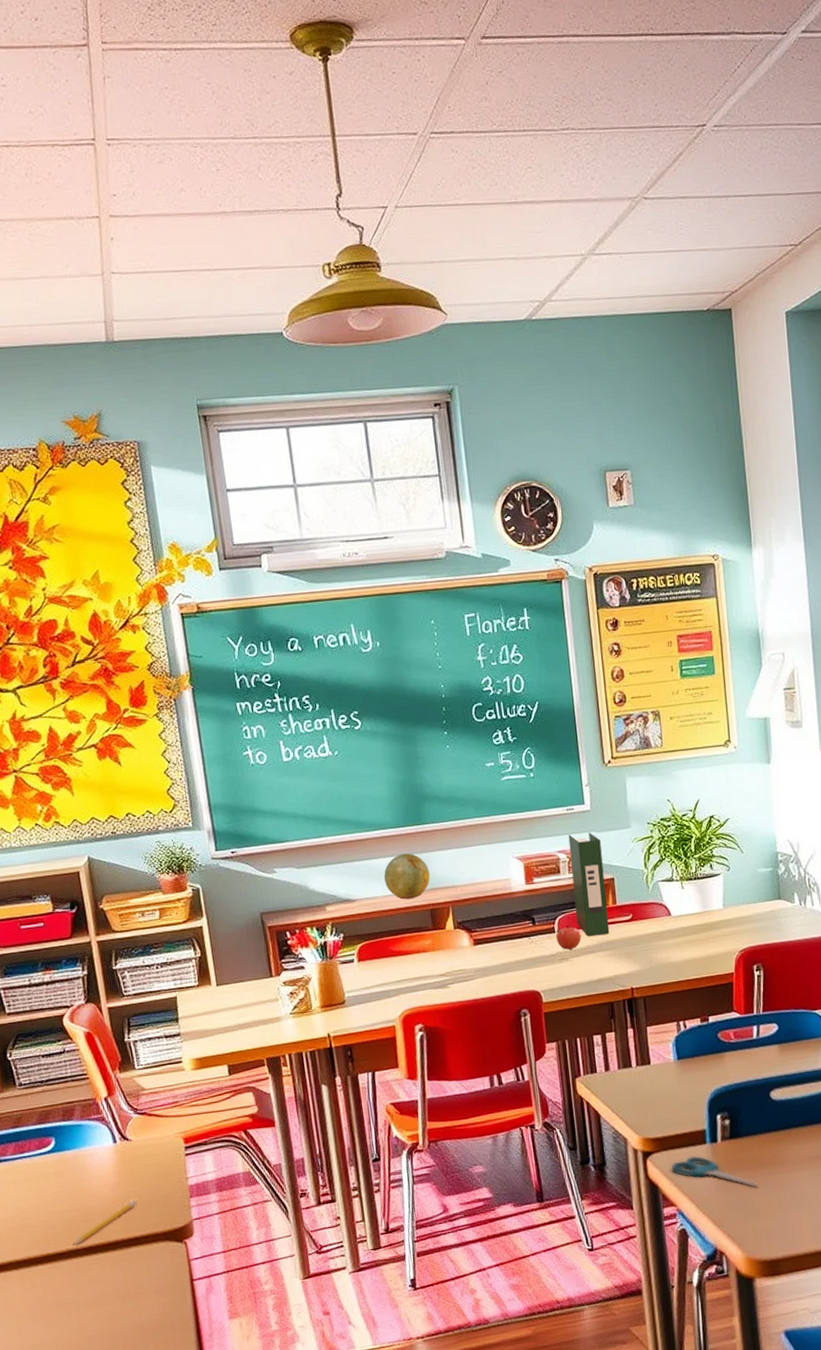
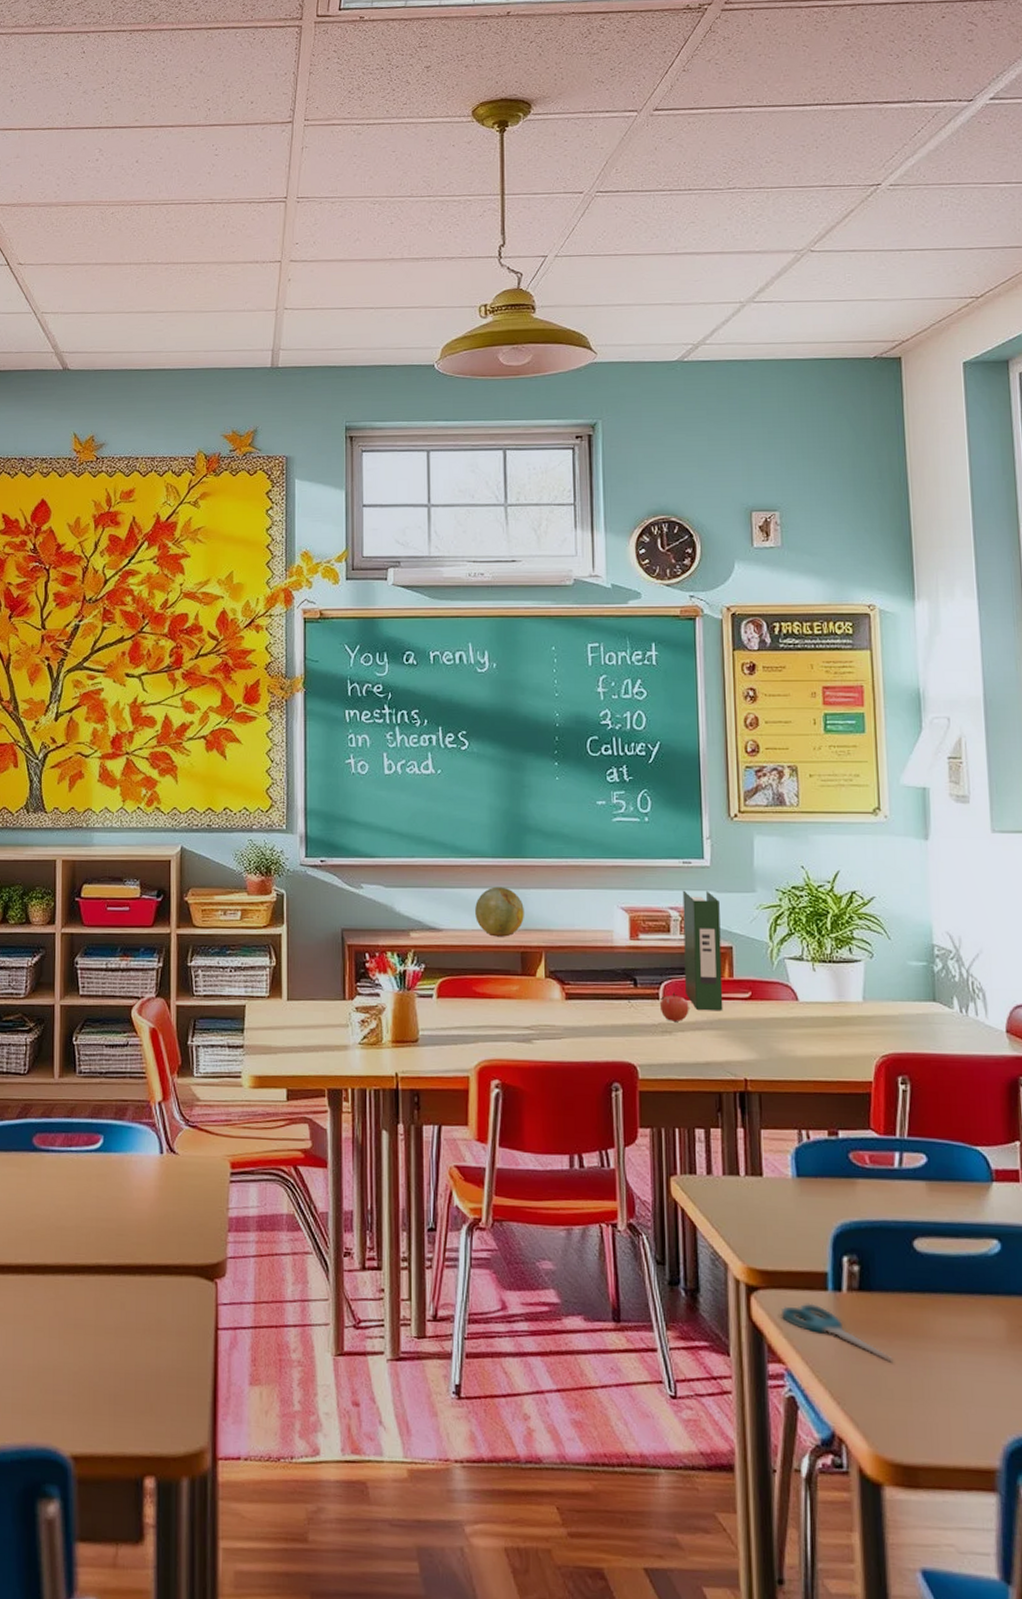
pencil: present [72,1200,137,1246] -> none [102,1221,174,1260]

